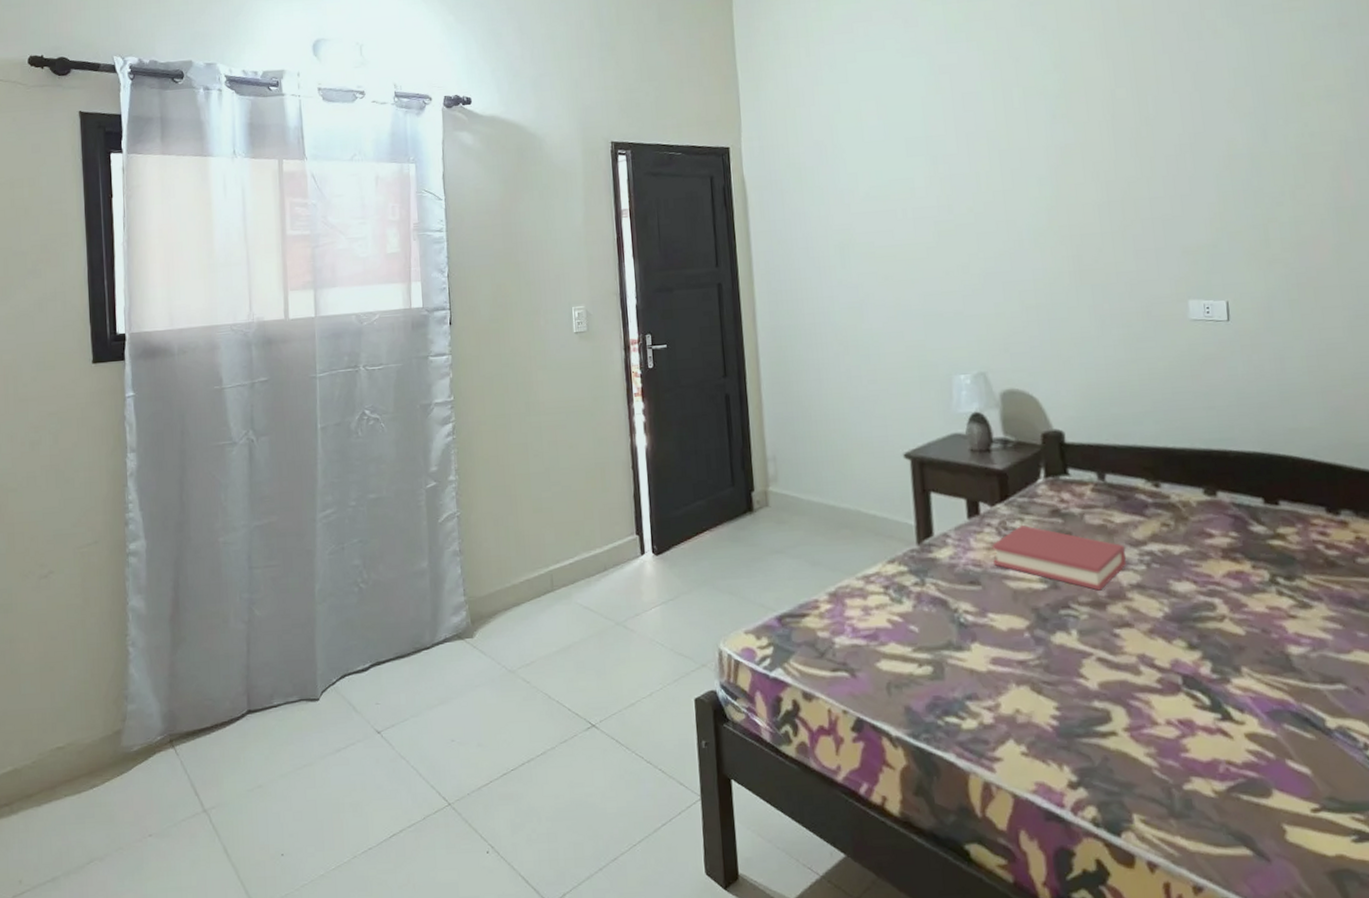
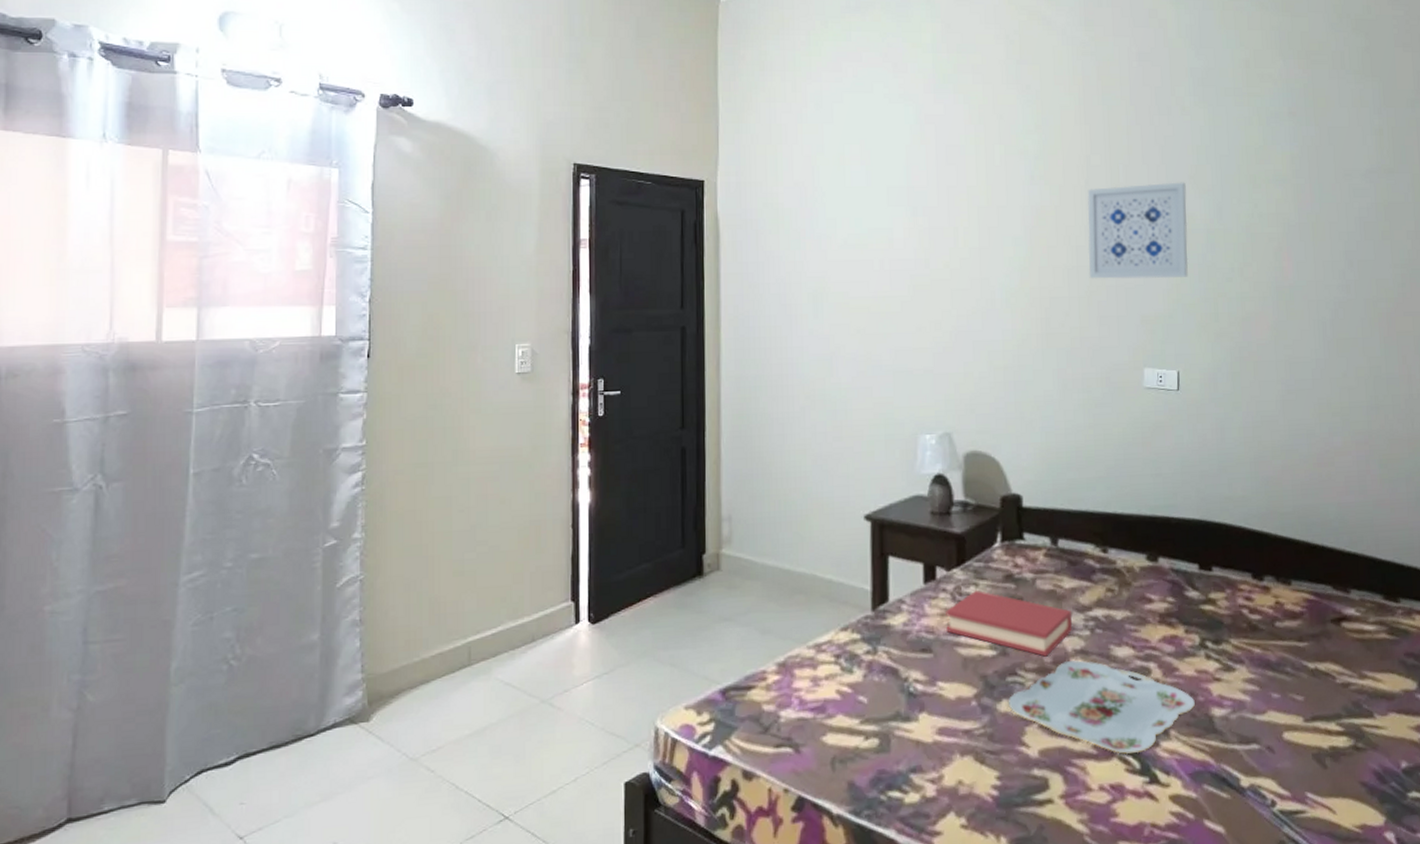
serving tray: none [1062,594,1268,690] -> present [1008,660,1195,754]
wall art: none [1114,107,1232,213] -> present [1087,182,1189,279]

